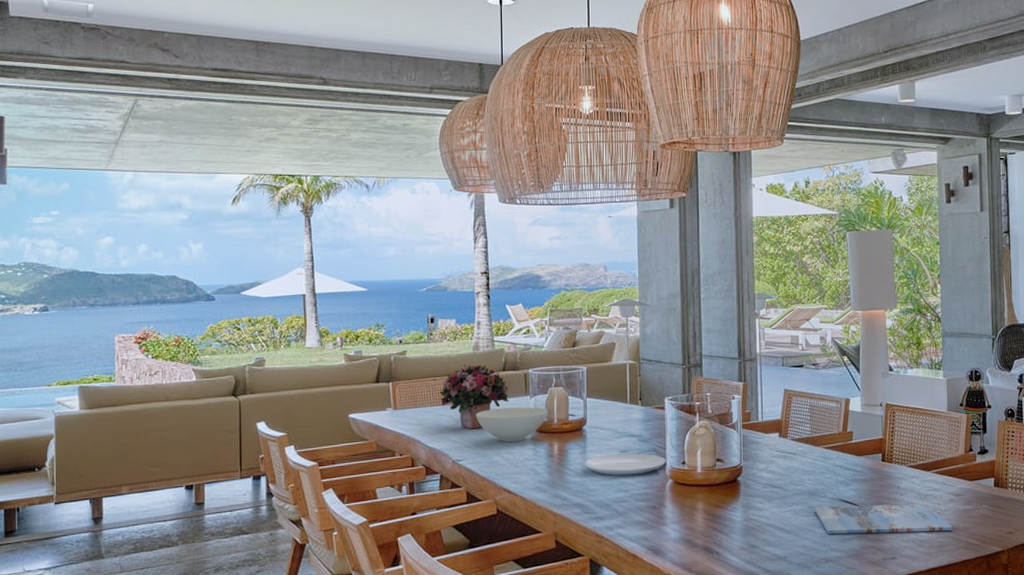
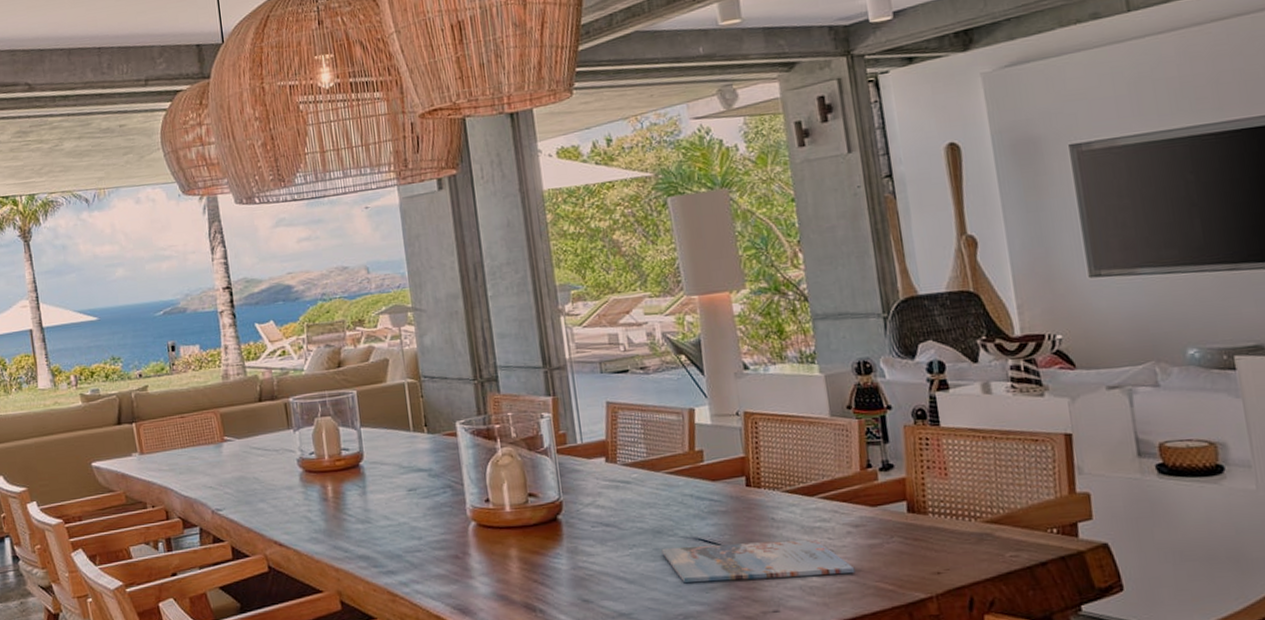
bouquet: present [439,364,509,429] -> none [189,395,269,473]
bowl: present [476,407,549,442] -> none [233,442,317,486]
plate: present [584,453,666,476] -> none [365,491,465,520]

